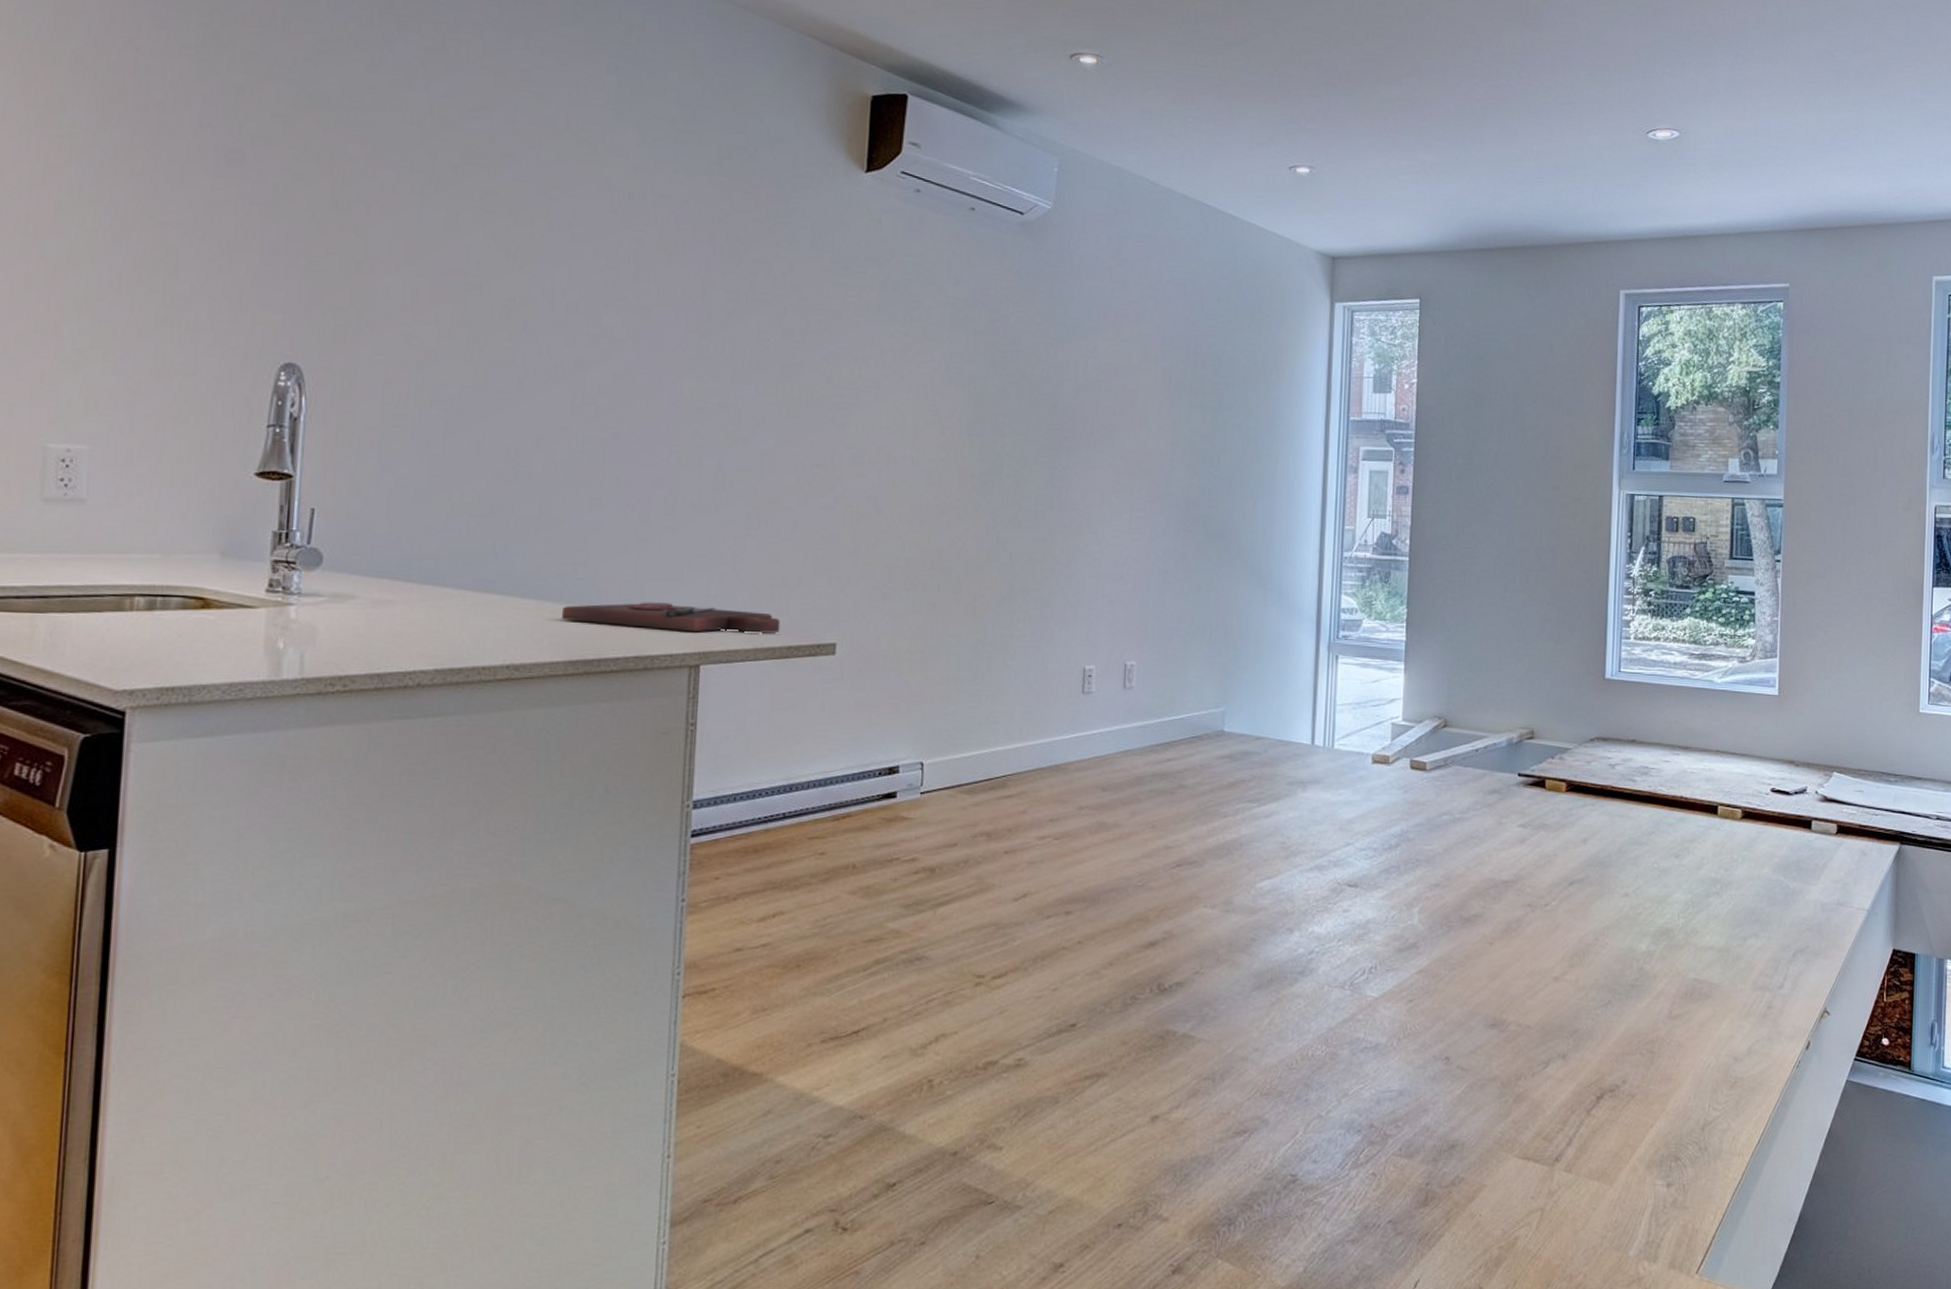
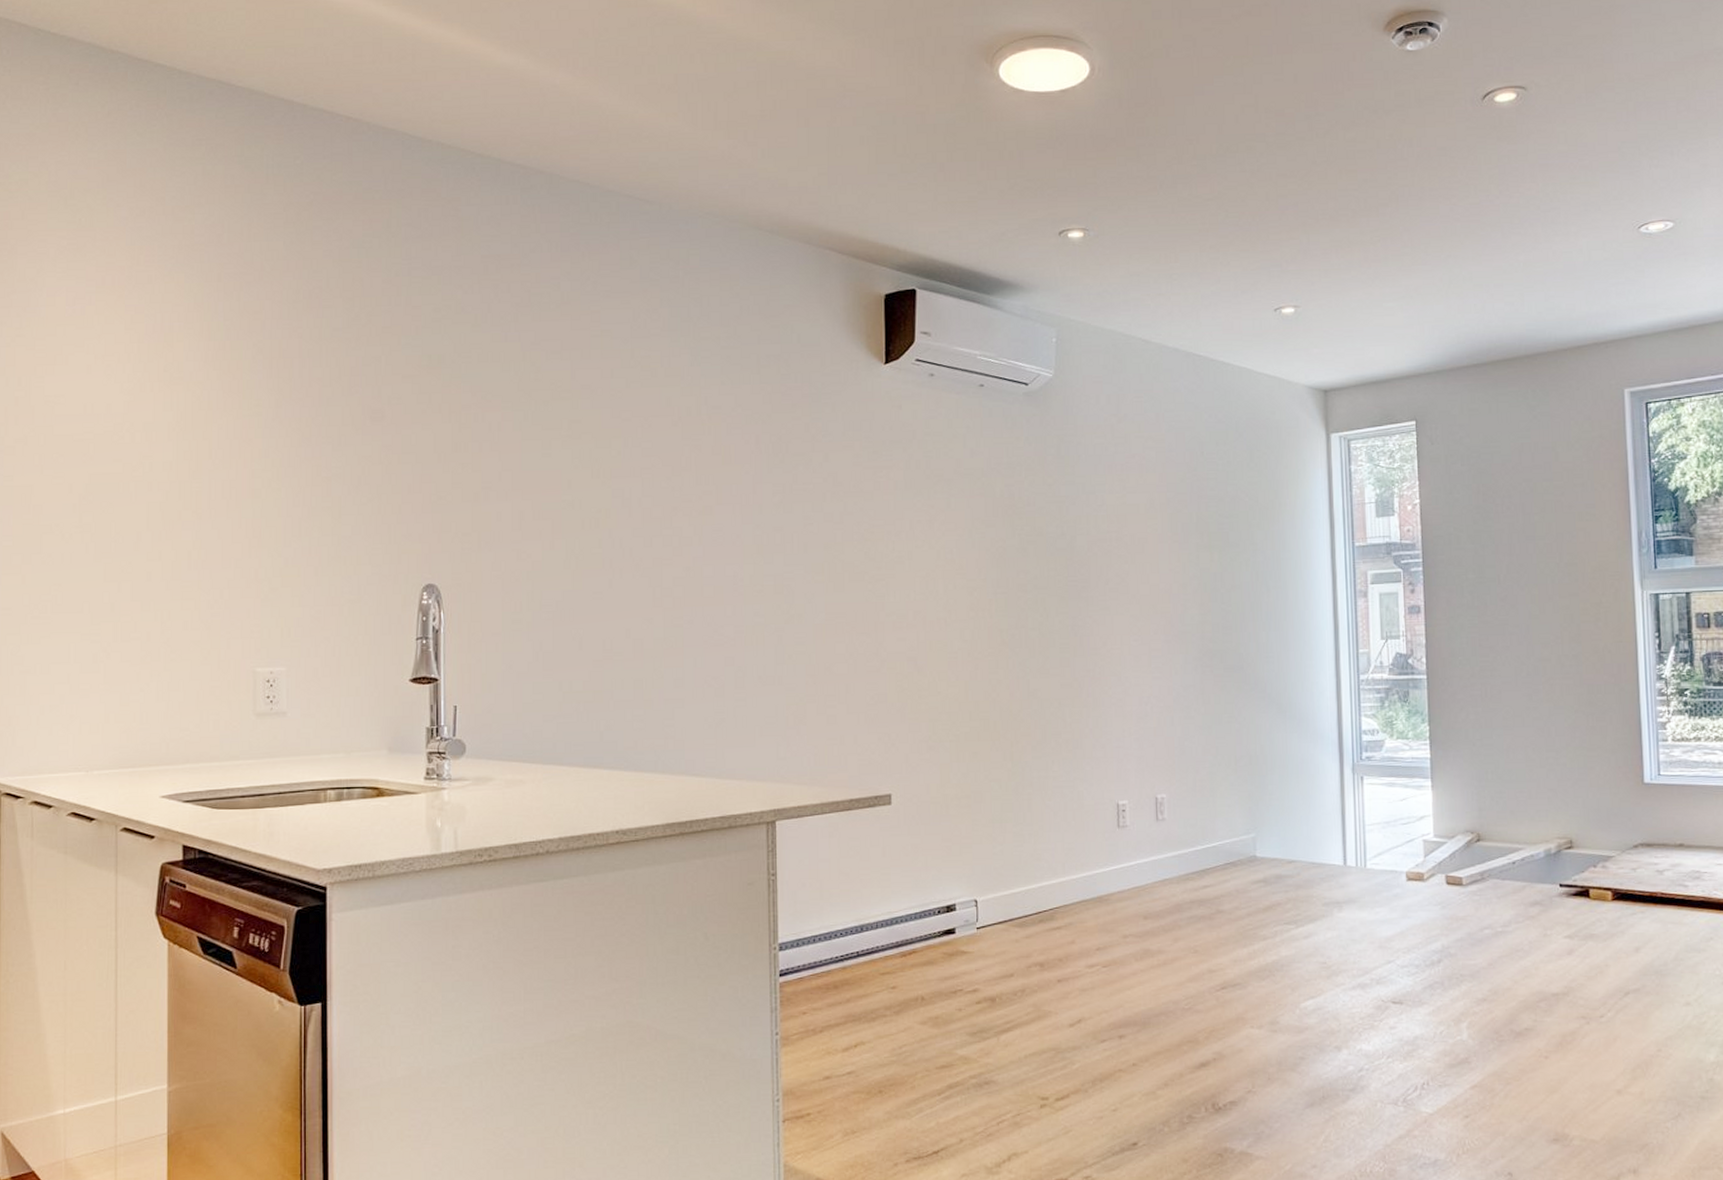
cutting board: present [561,602,781,634] -> none [657,767,842,792]

